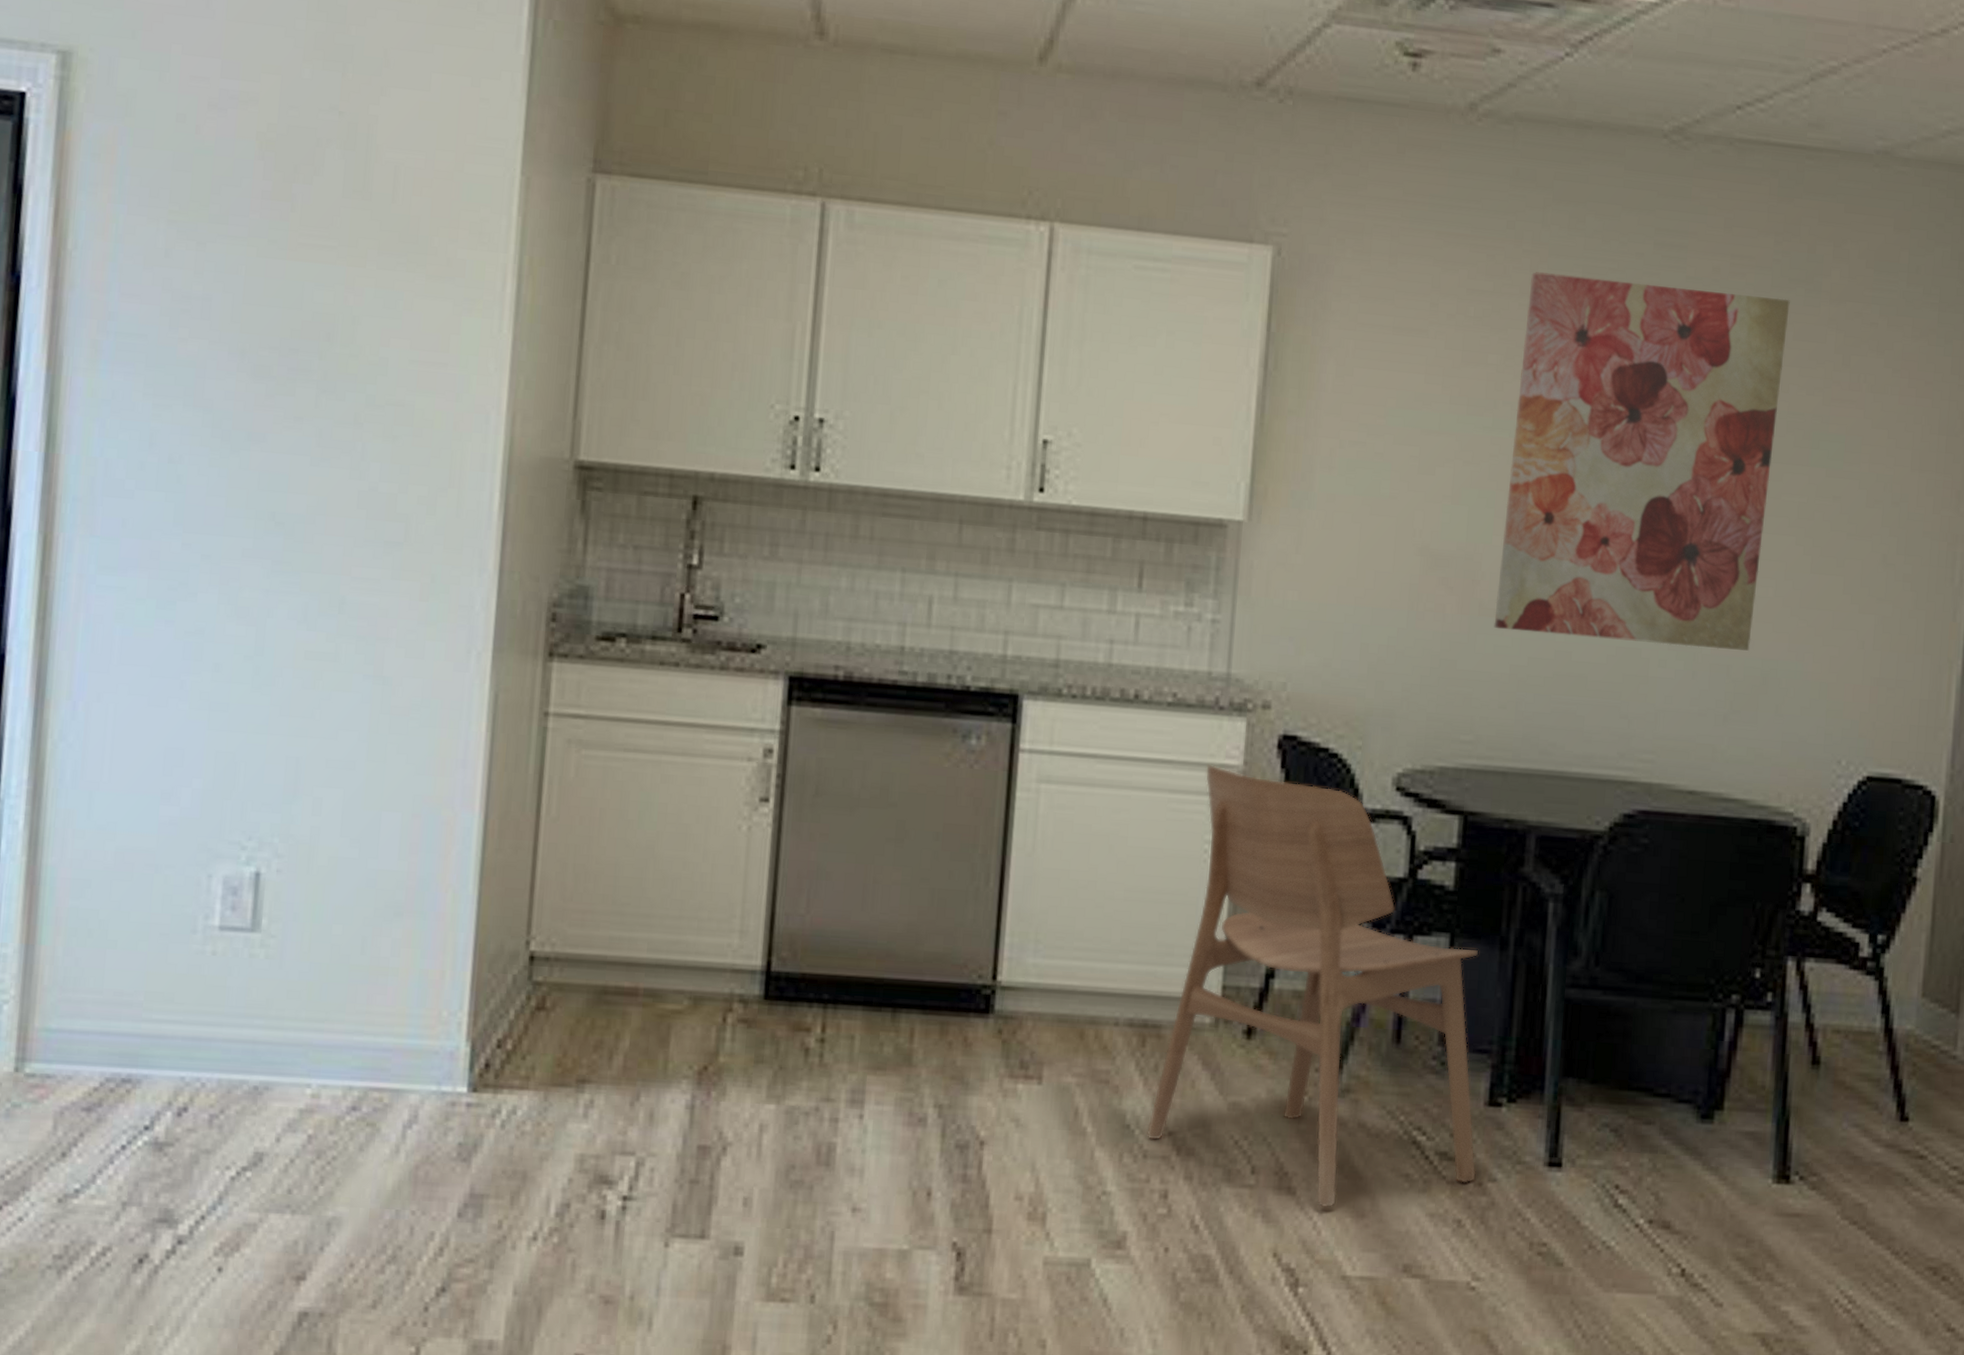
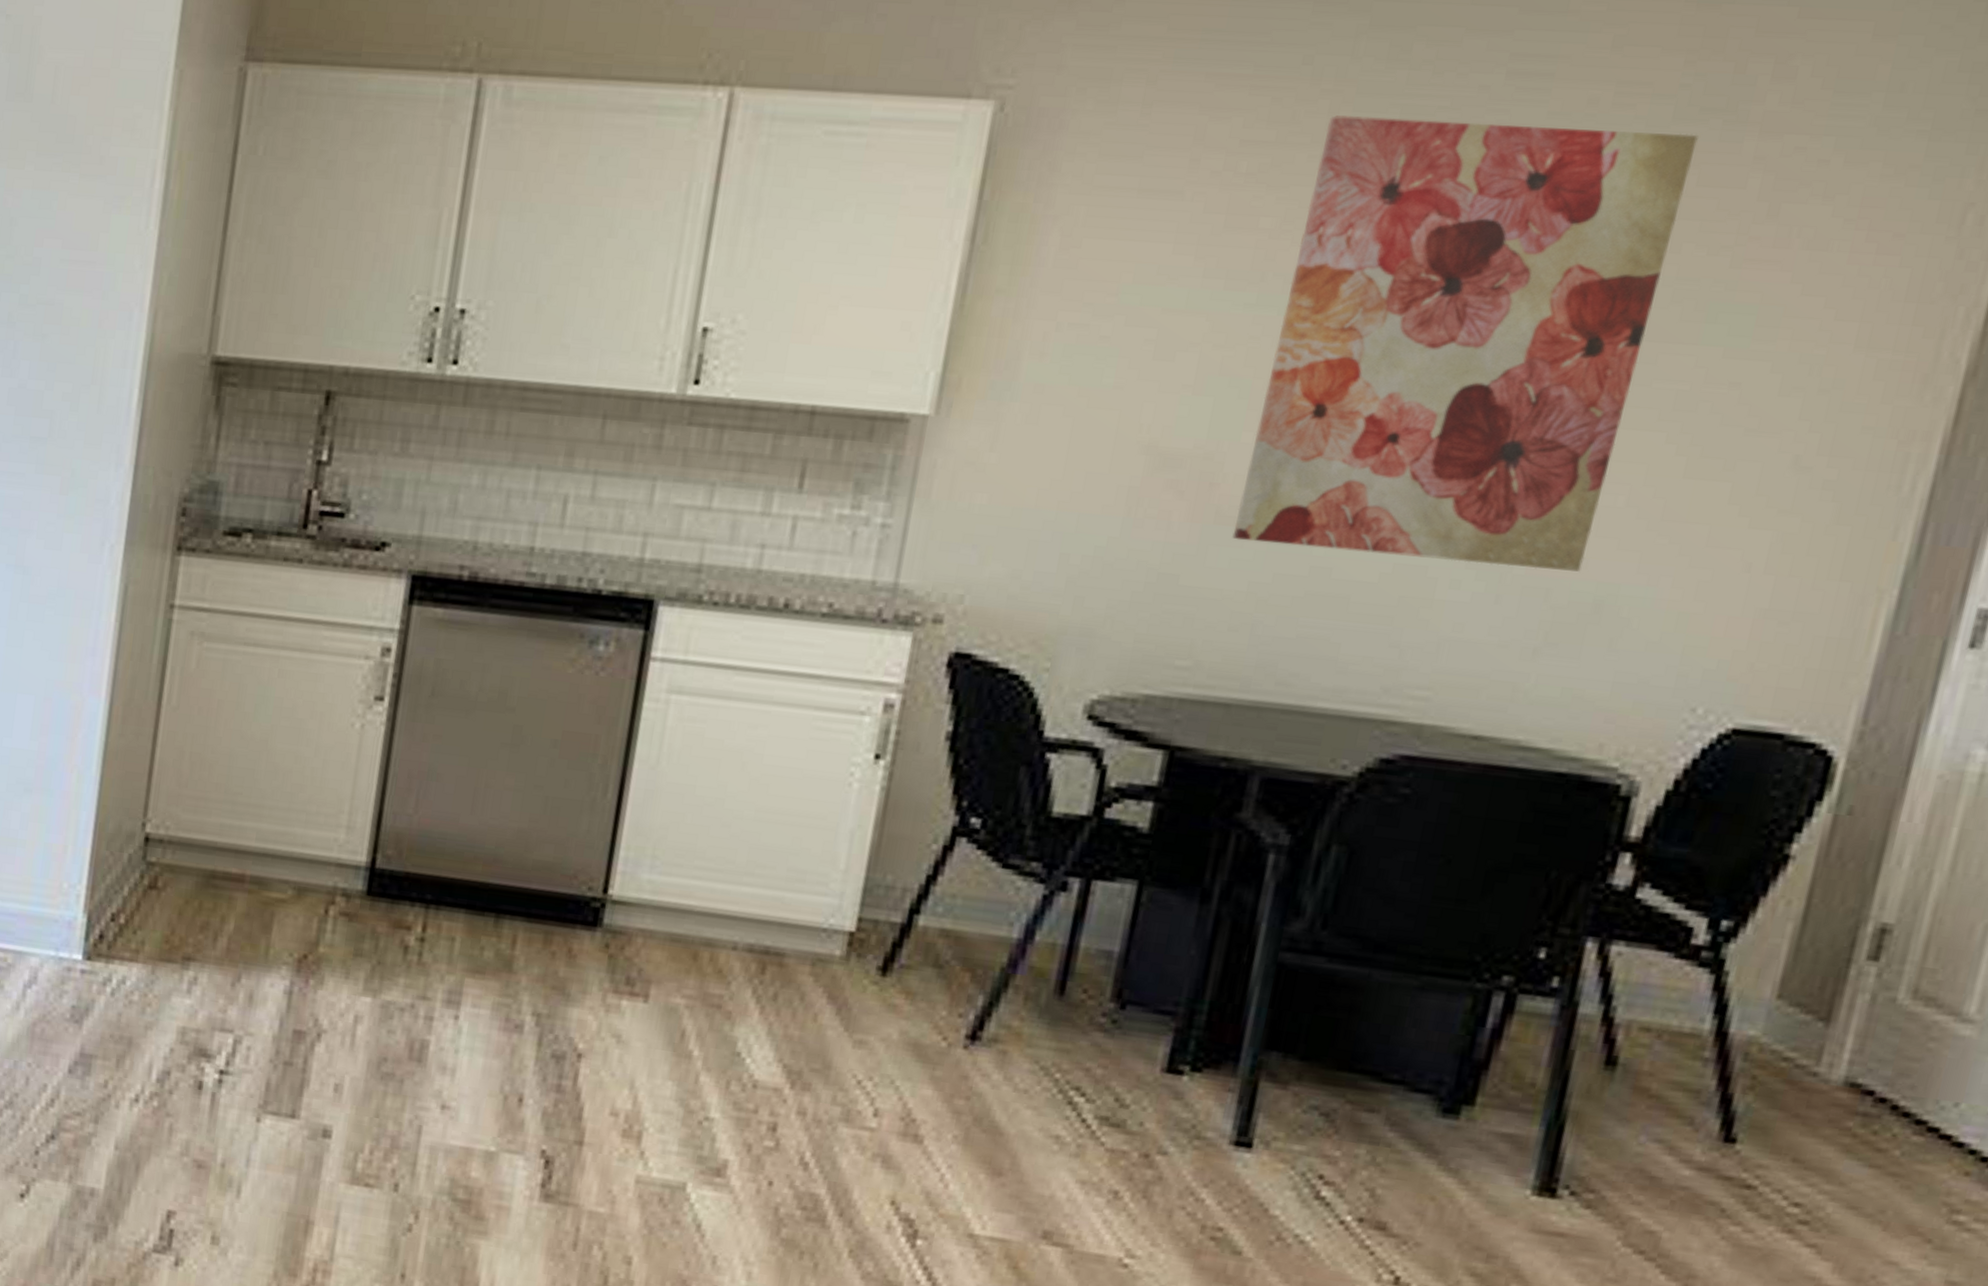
dining chair: present [1146,765,1478,1207] -> none [758,682,1172,1161]

